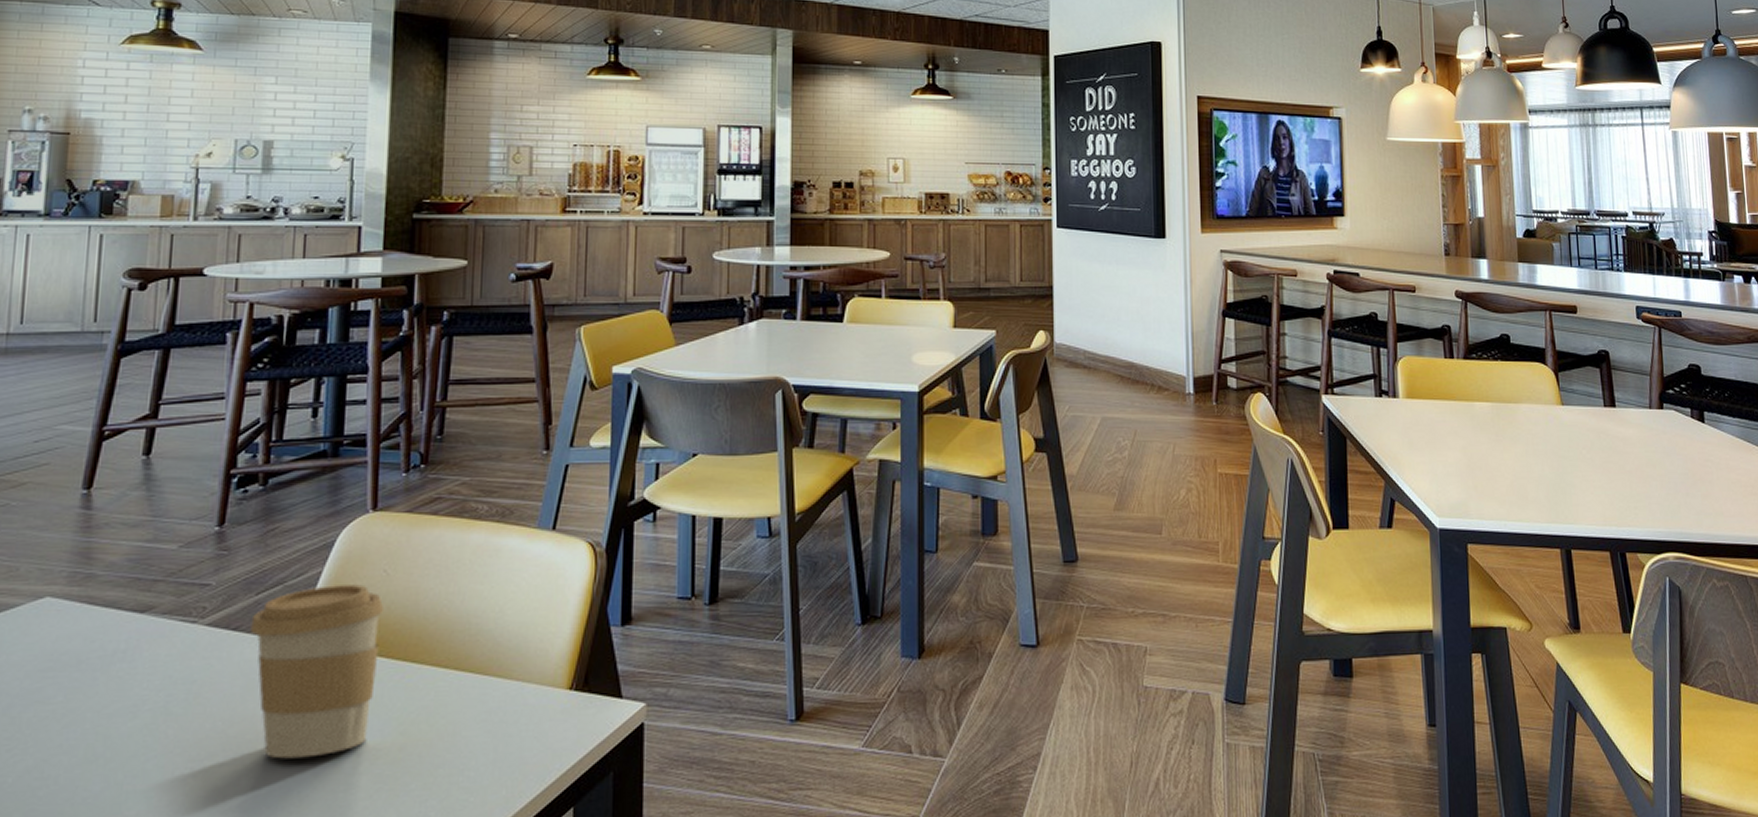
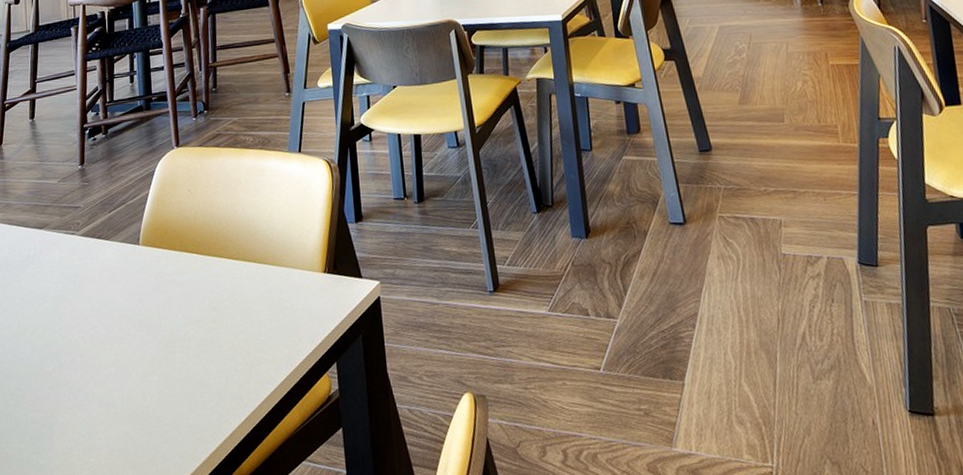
coffee cup: present [250,584,385,759] -> none [108,201,192,329]

